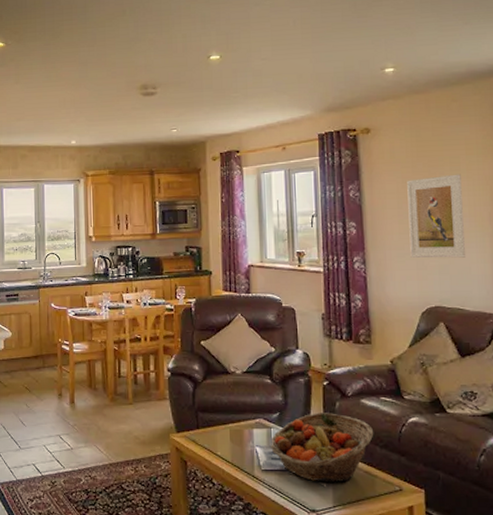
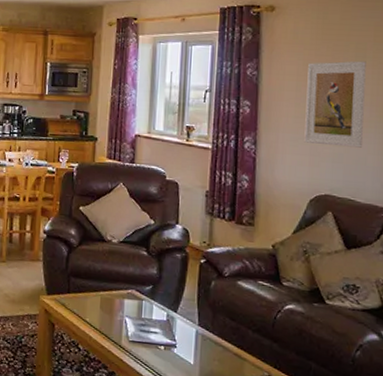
fruit basket: present [270,413,374,483] -> none [139,289,248,362]

